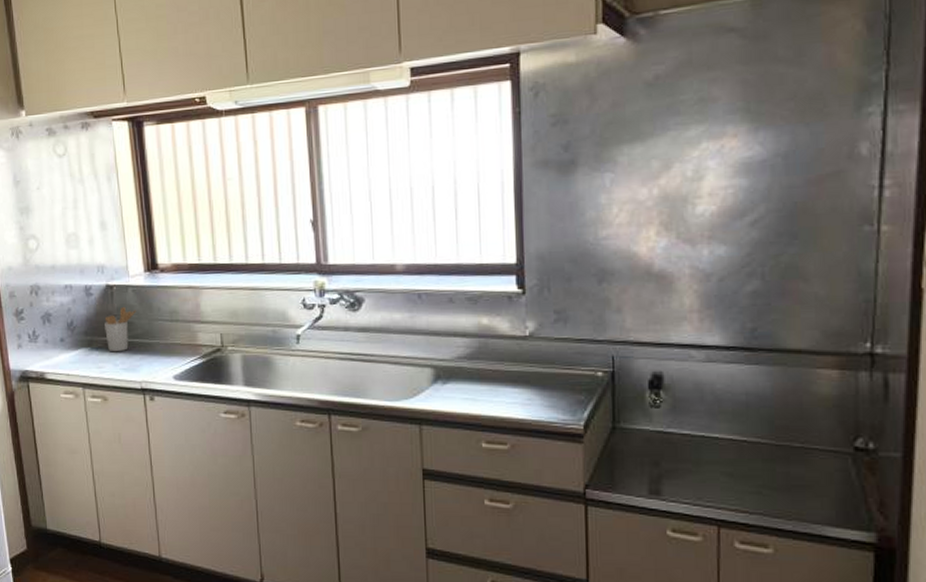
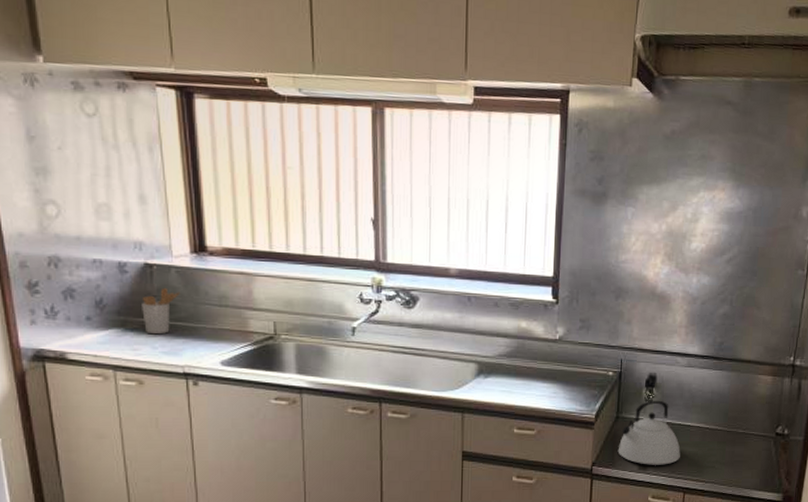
kettle: none [618,405,708,489] -> present [617,400,681,465]

